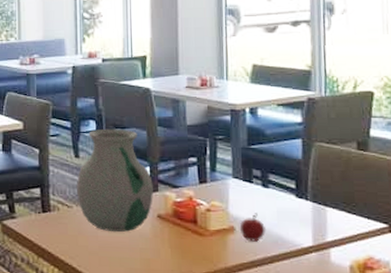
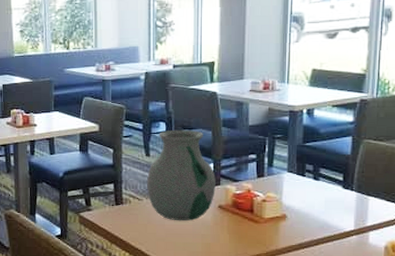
apple: present [239,213,267,242] -> none [291,202,315,227]

